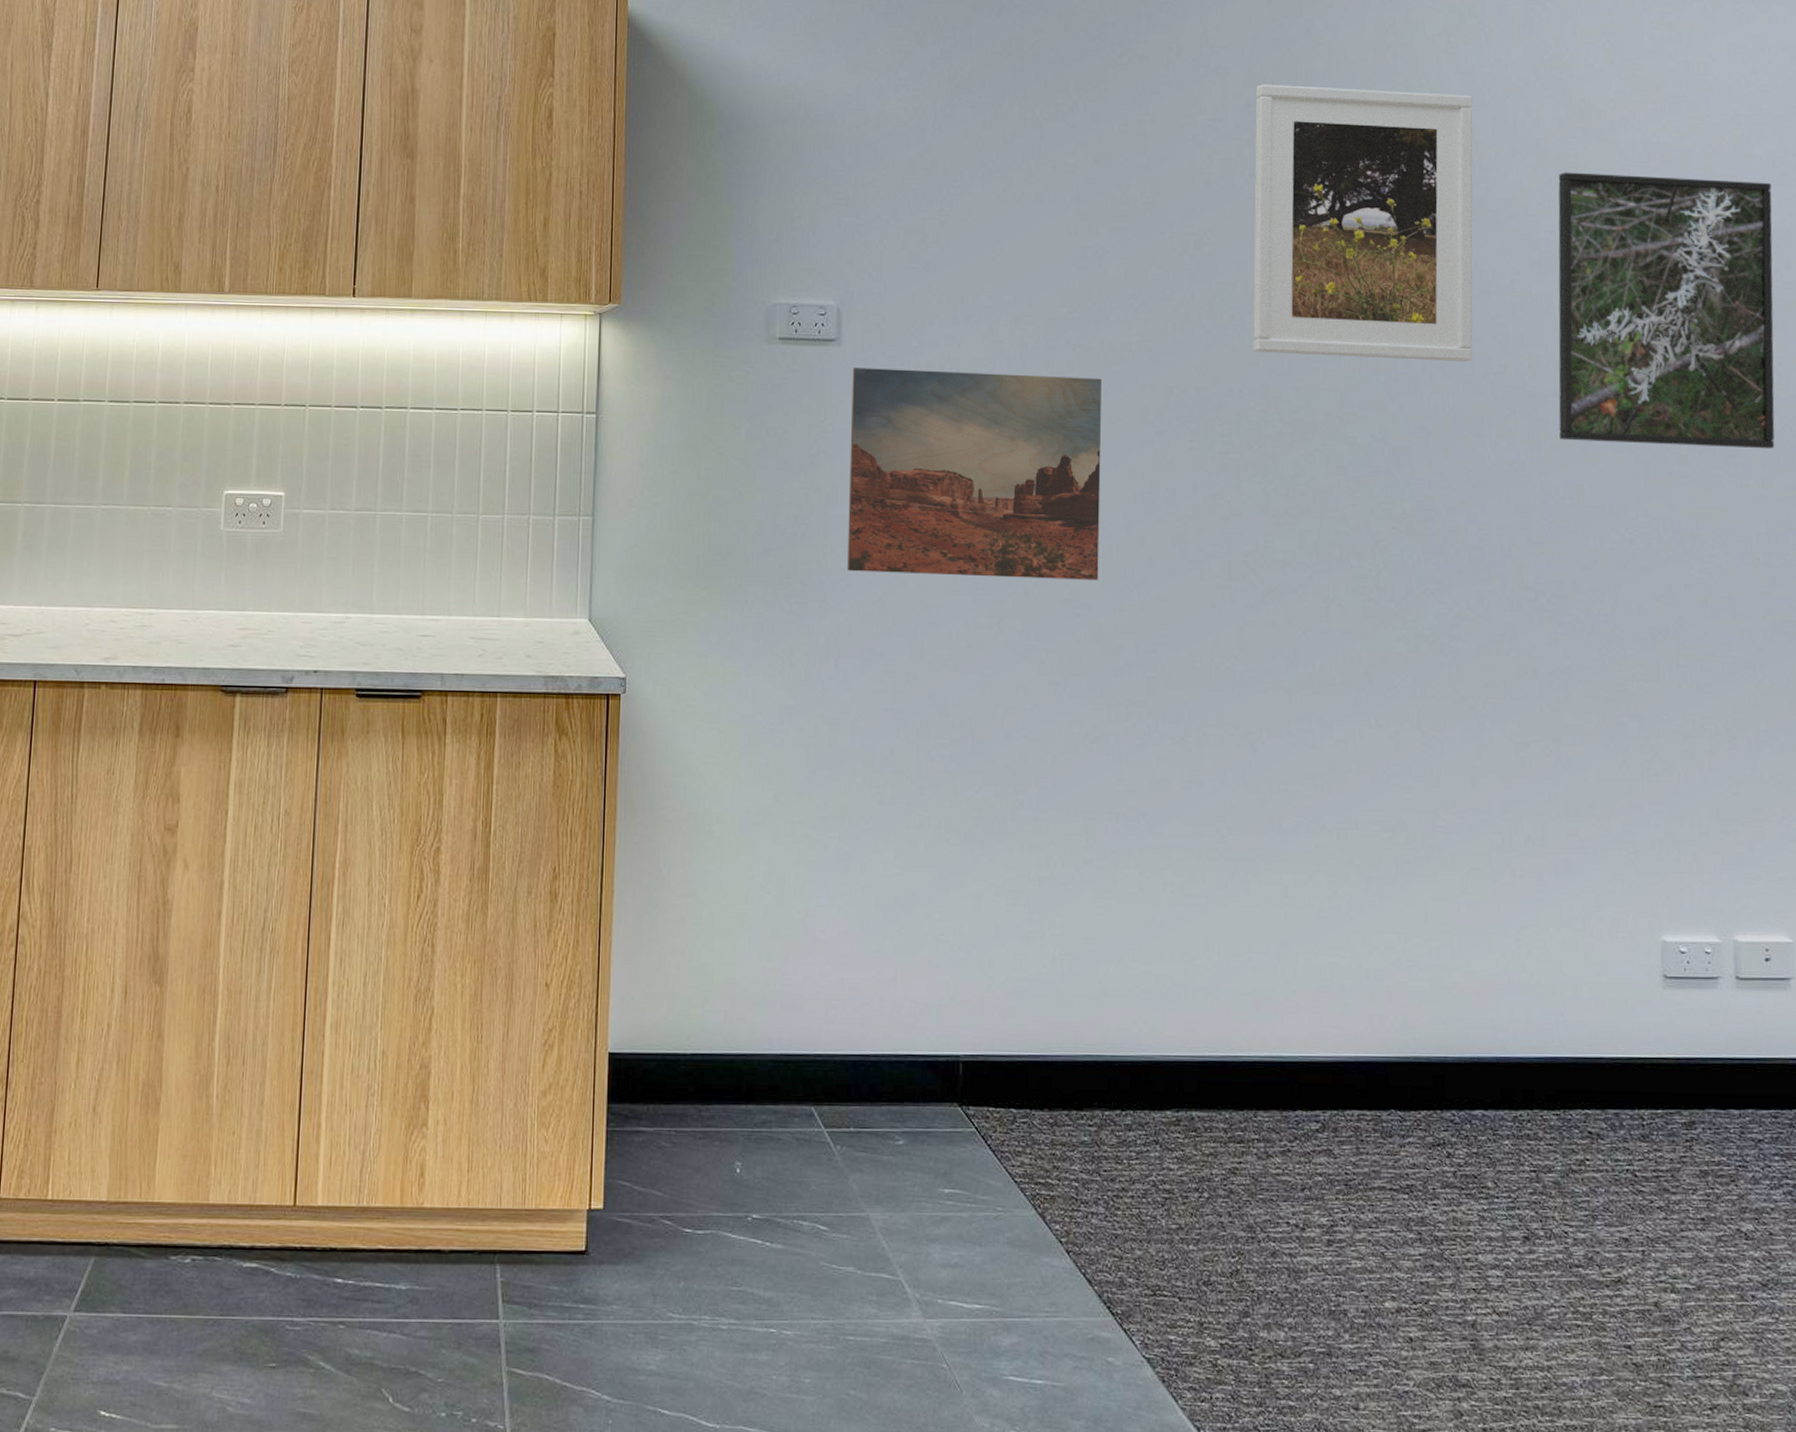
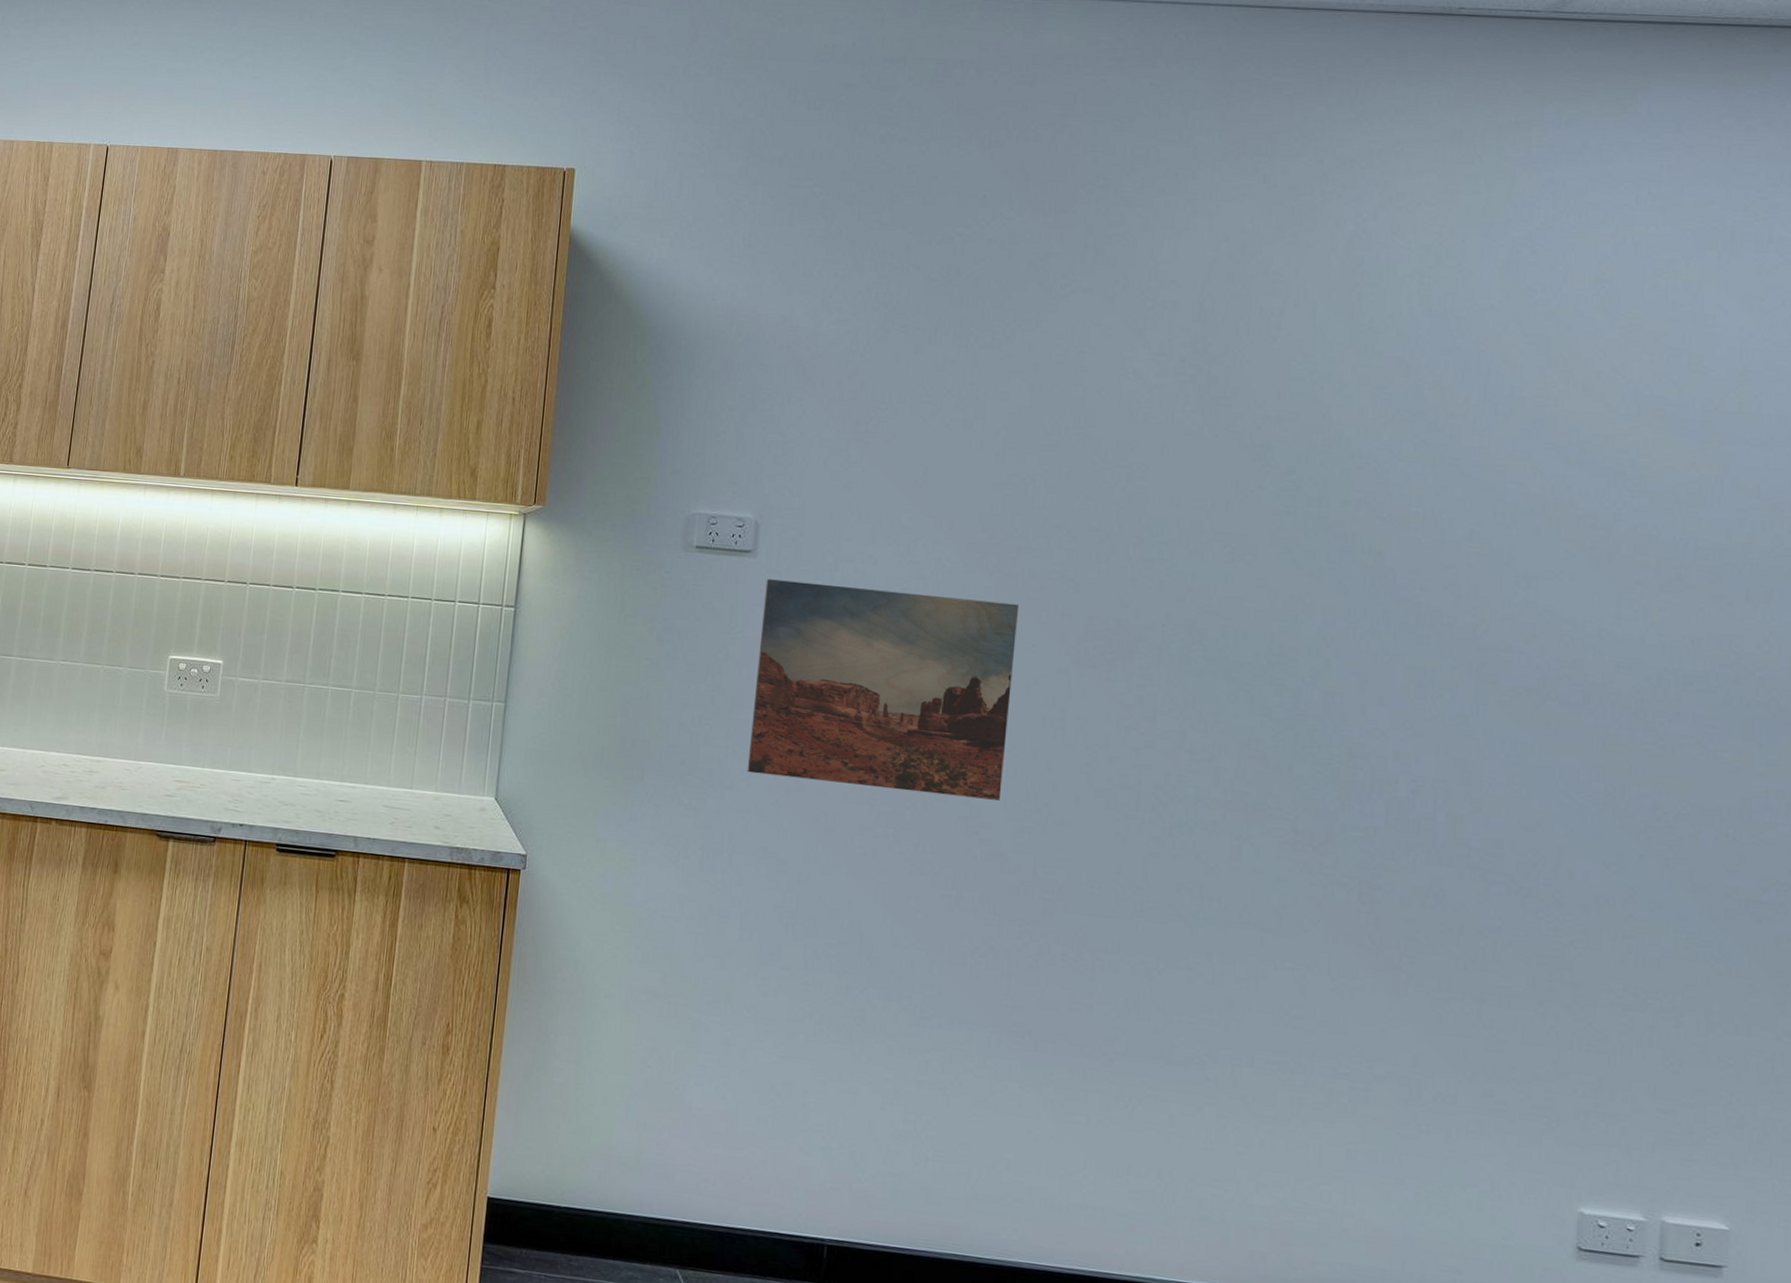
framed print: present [1253,84,1473,362] -> none [1181,320,1443,611]
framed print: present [1558,172,1775,449] -> none [1510,422,1780,722]

